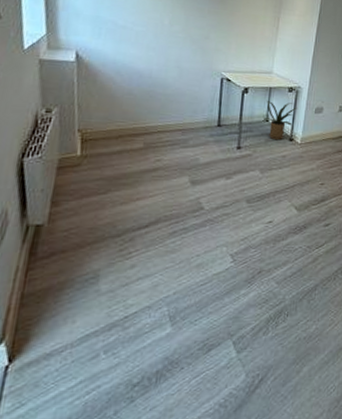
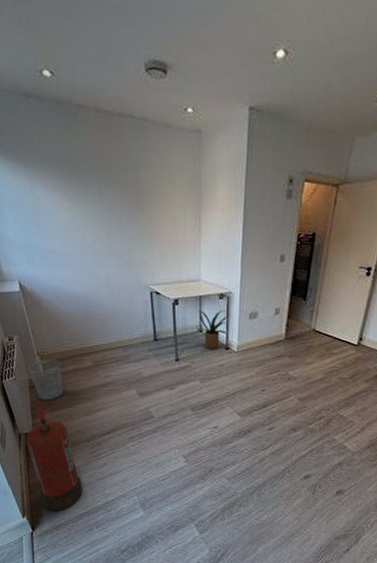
fire extinguisher: none [33,188,99,332] -> present [25,403,83,511]
wastebasket: none [61,137,105,185] -> present [27,359,63,401]

